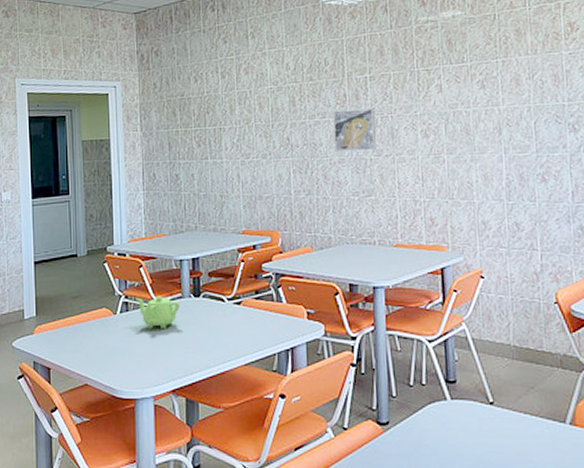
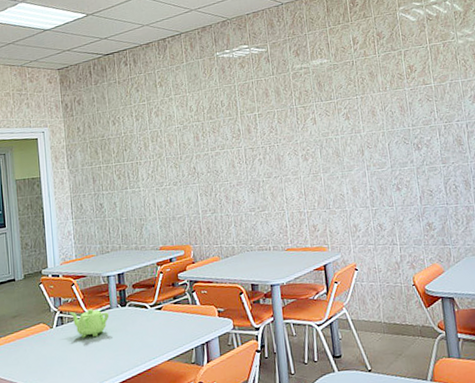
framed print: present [333,108,376,152] -> none [230,139,267,176]

